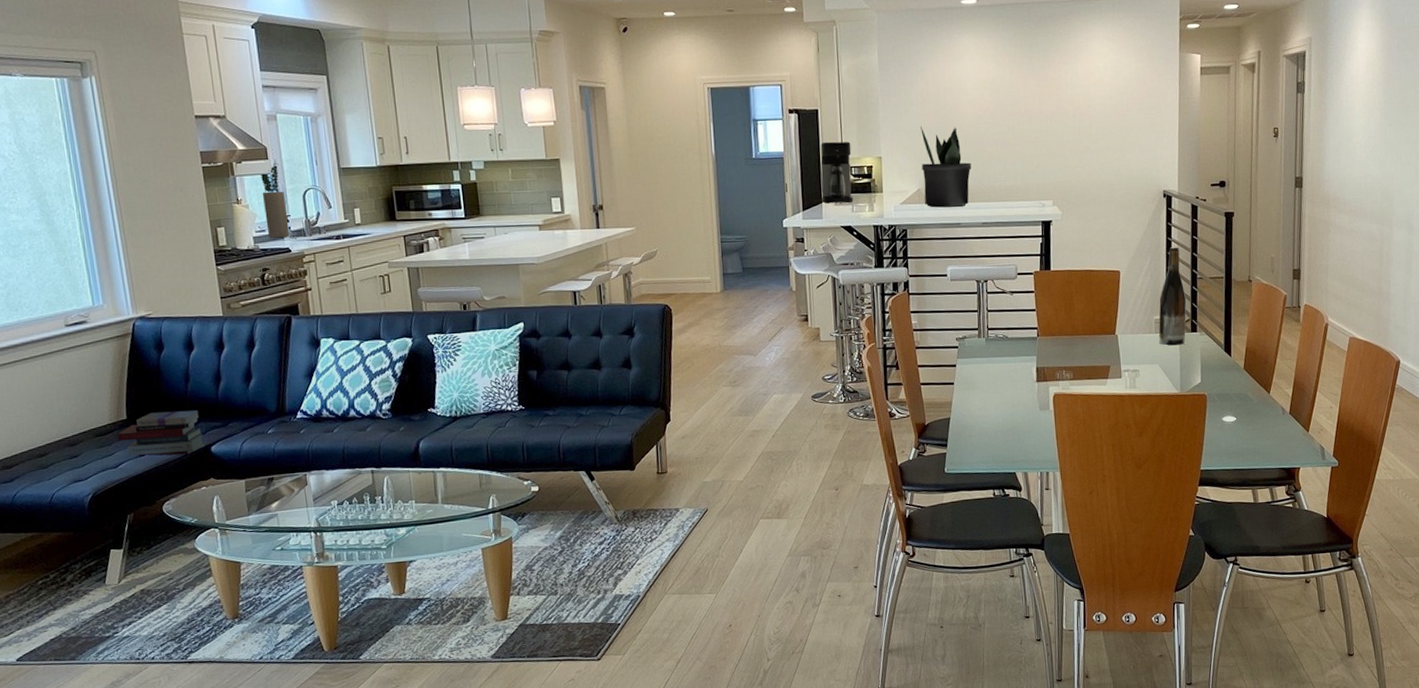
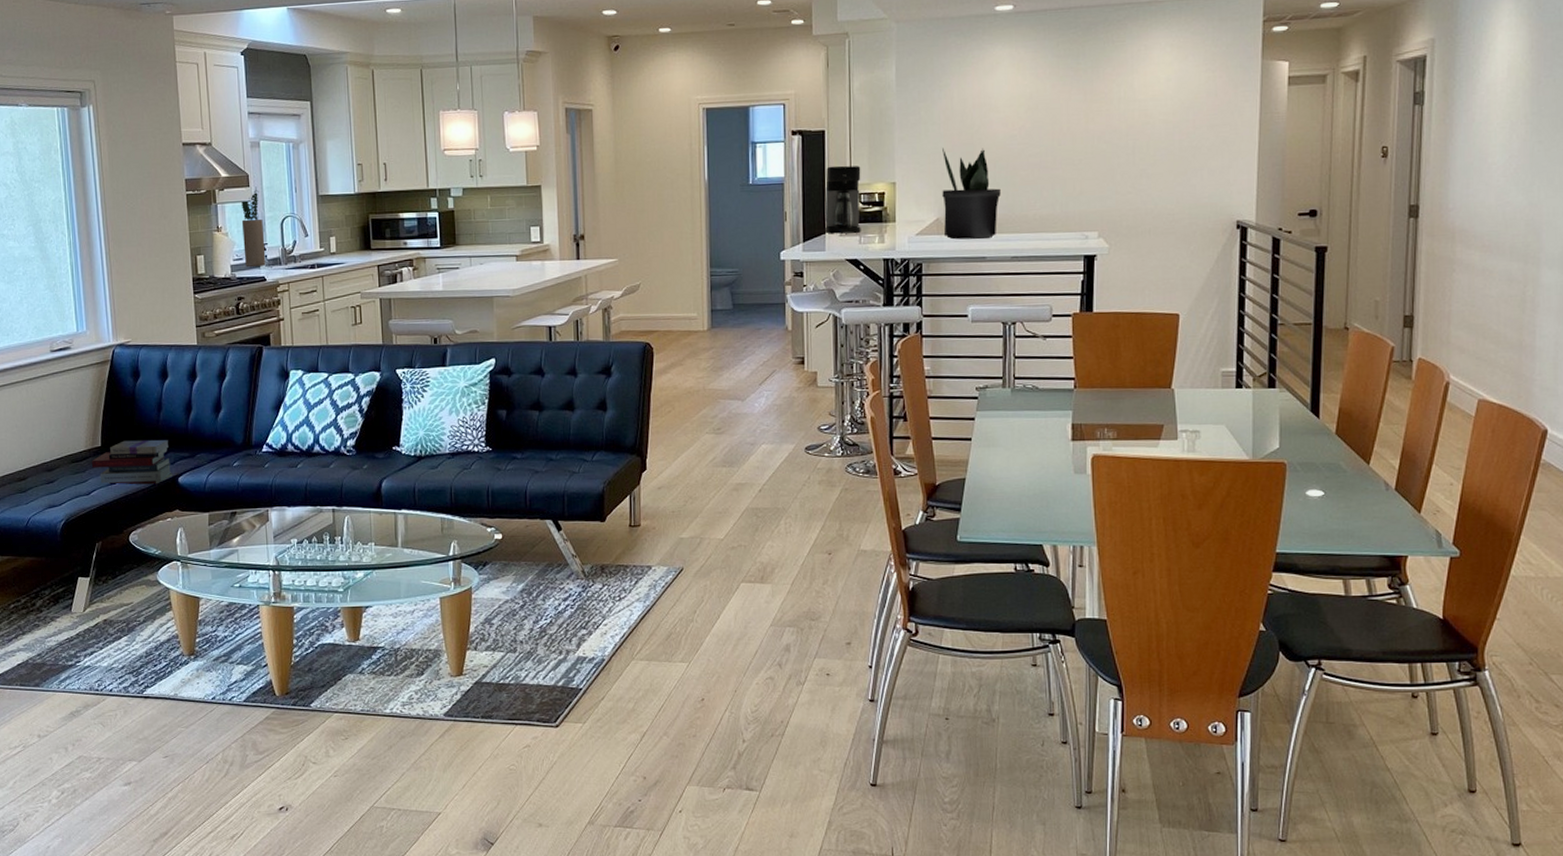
wine bottle: present [1158,247,1187,346] -> none [1226,287,1263,403]

